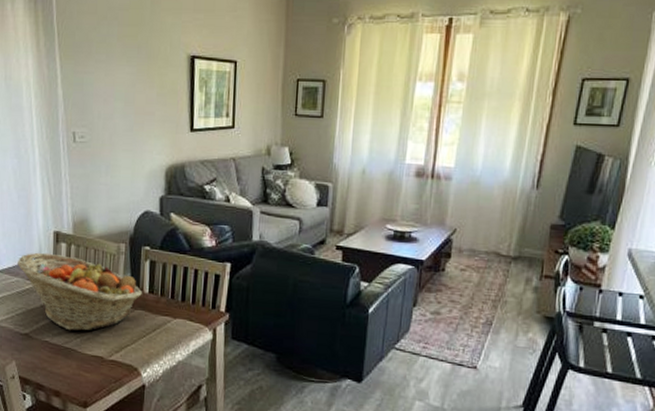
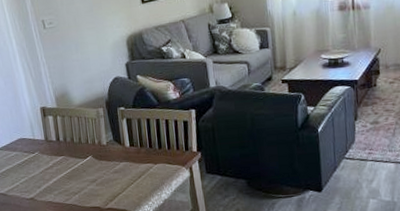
fruit basket: present [18,252,142,331] -> none [14,126,124,190]

